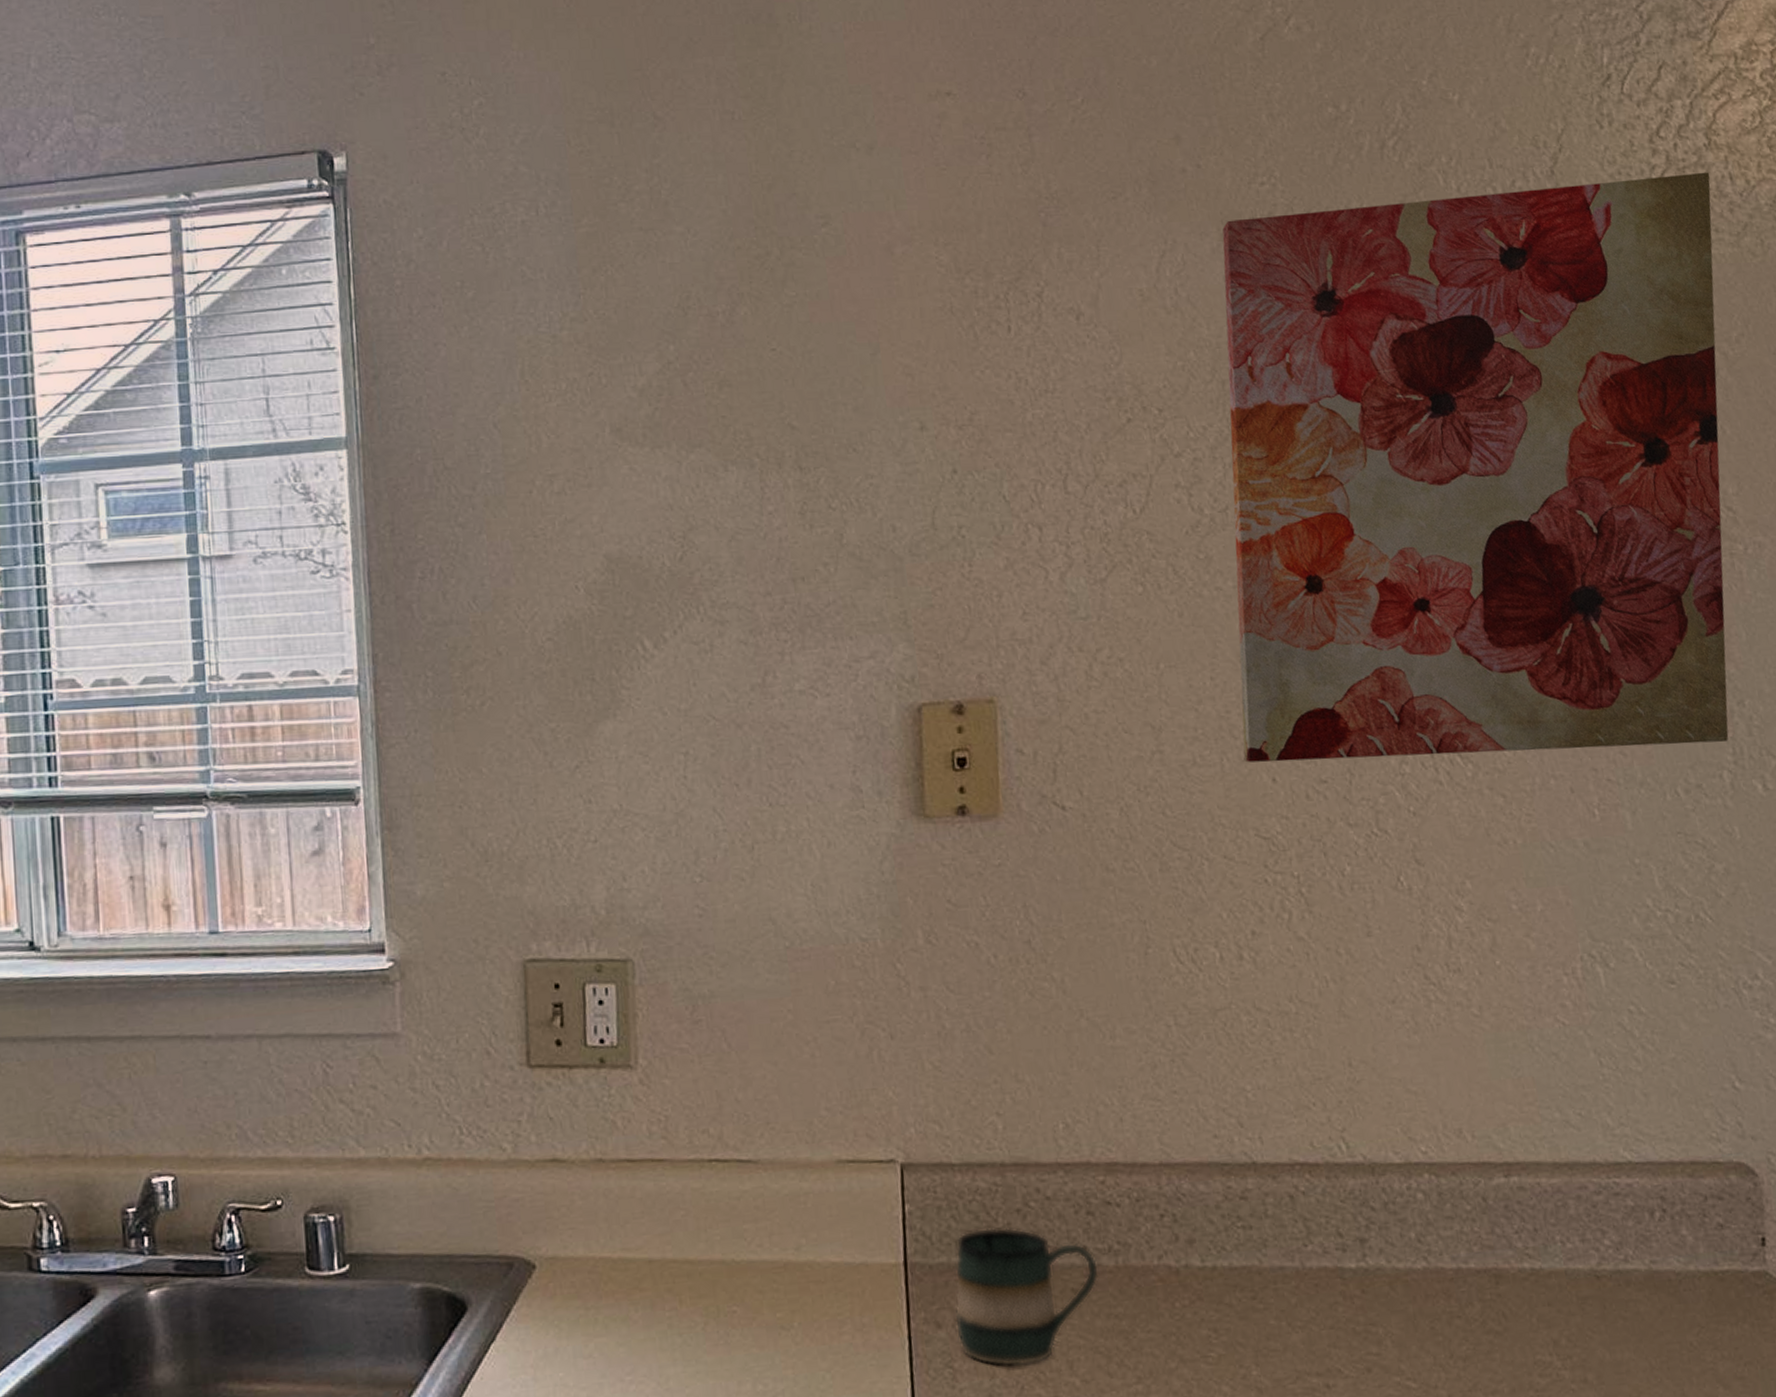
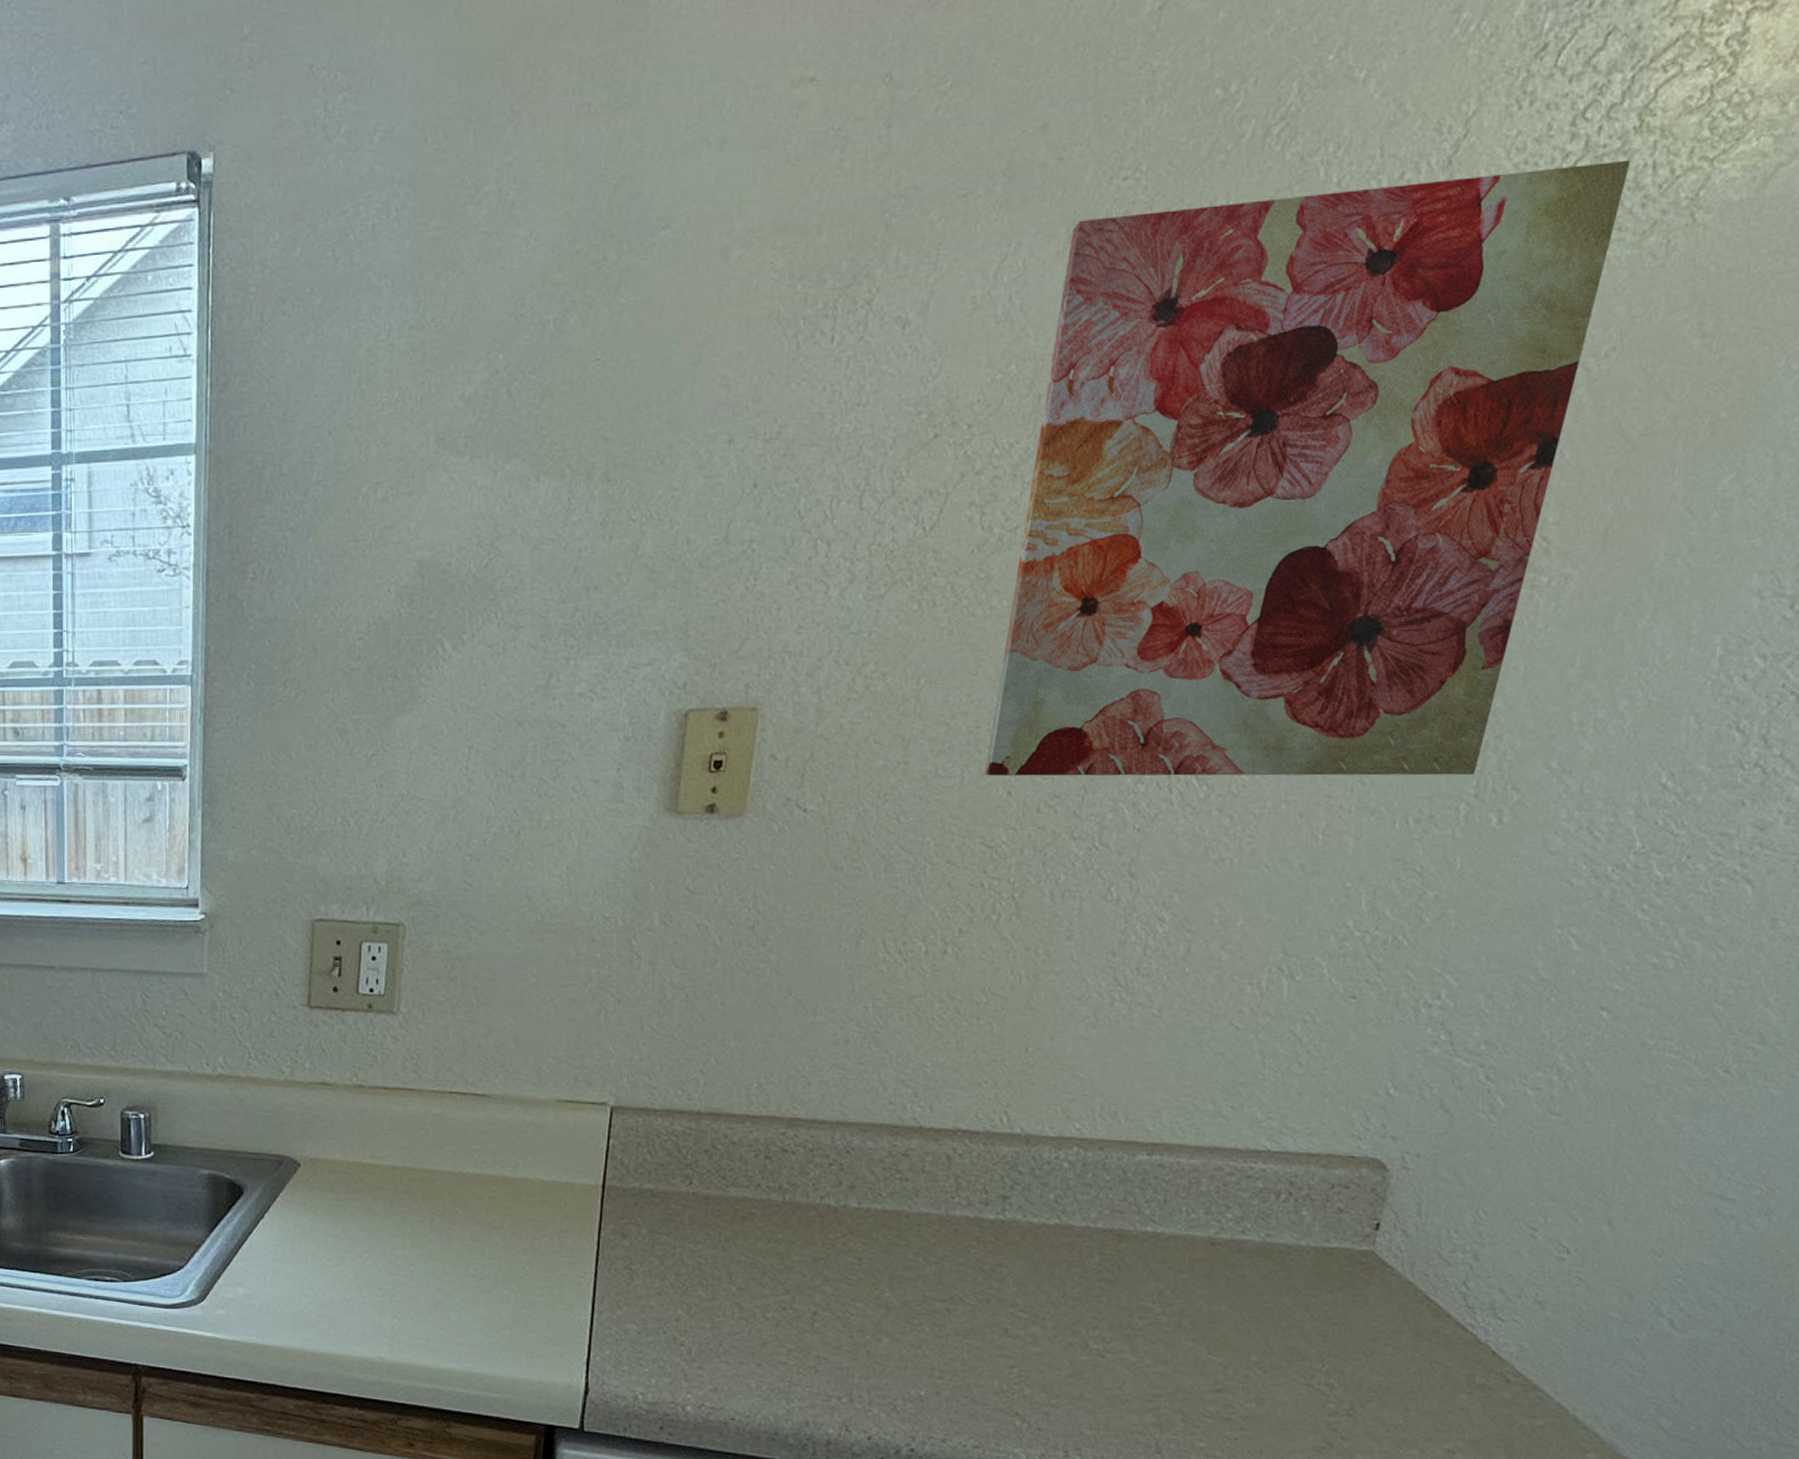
mug: present [954,1227,1100,1367] -> none [638,1163,768,1273]

